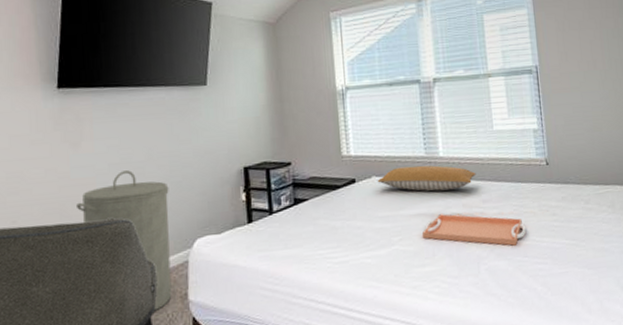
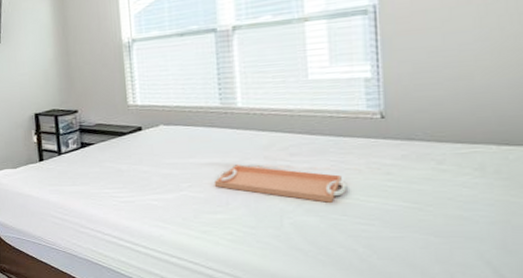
pillow: present [377,165,476,192] -> none [165,115,283,142]

